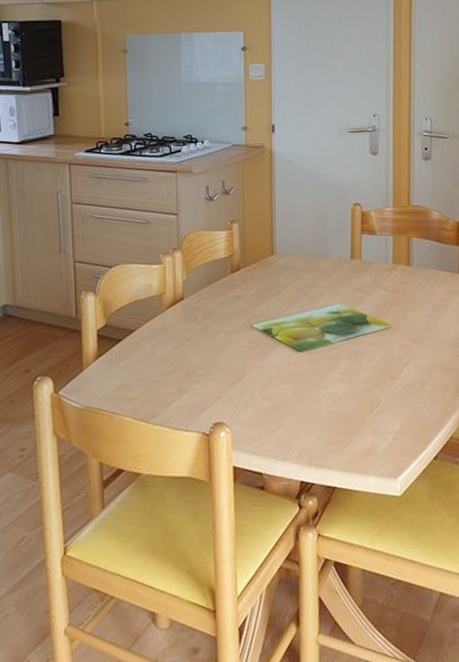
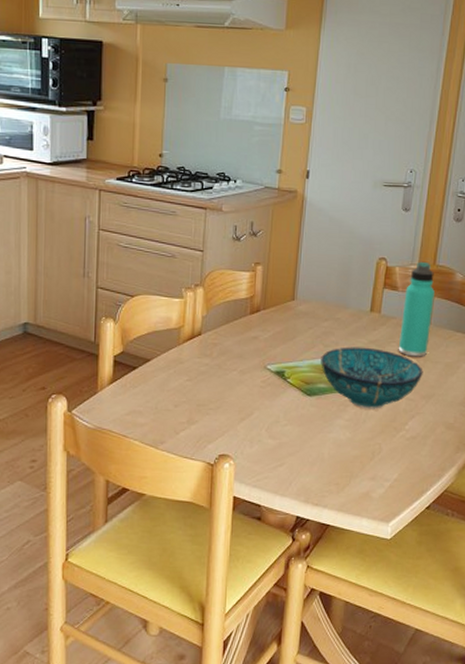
bowl: none [307,295,412,360] -> present [321,347,423,409]
thermos bottle: none [383,203,414,301] -> present [398,261,435,357]

